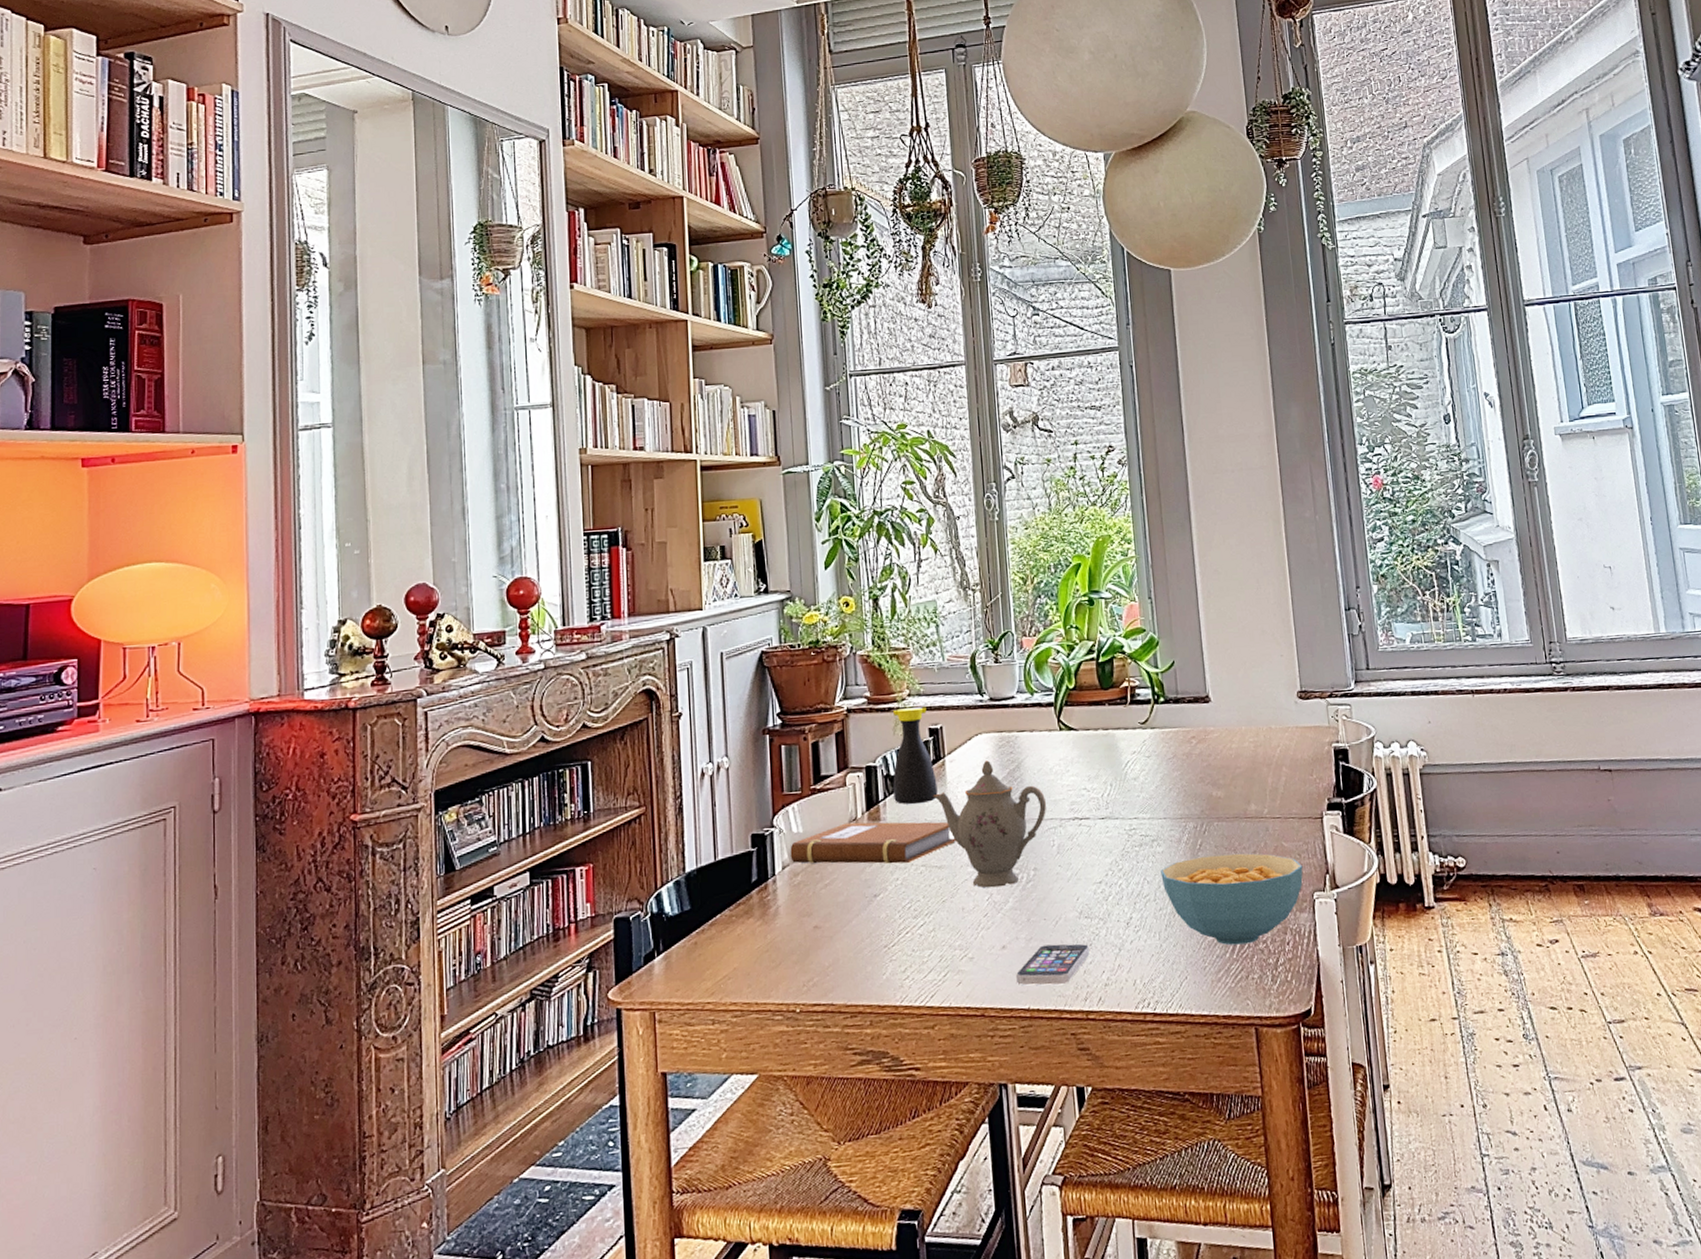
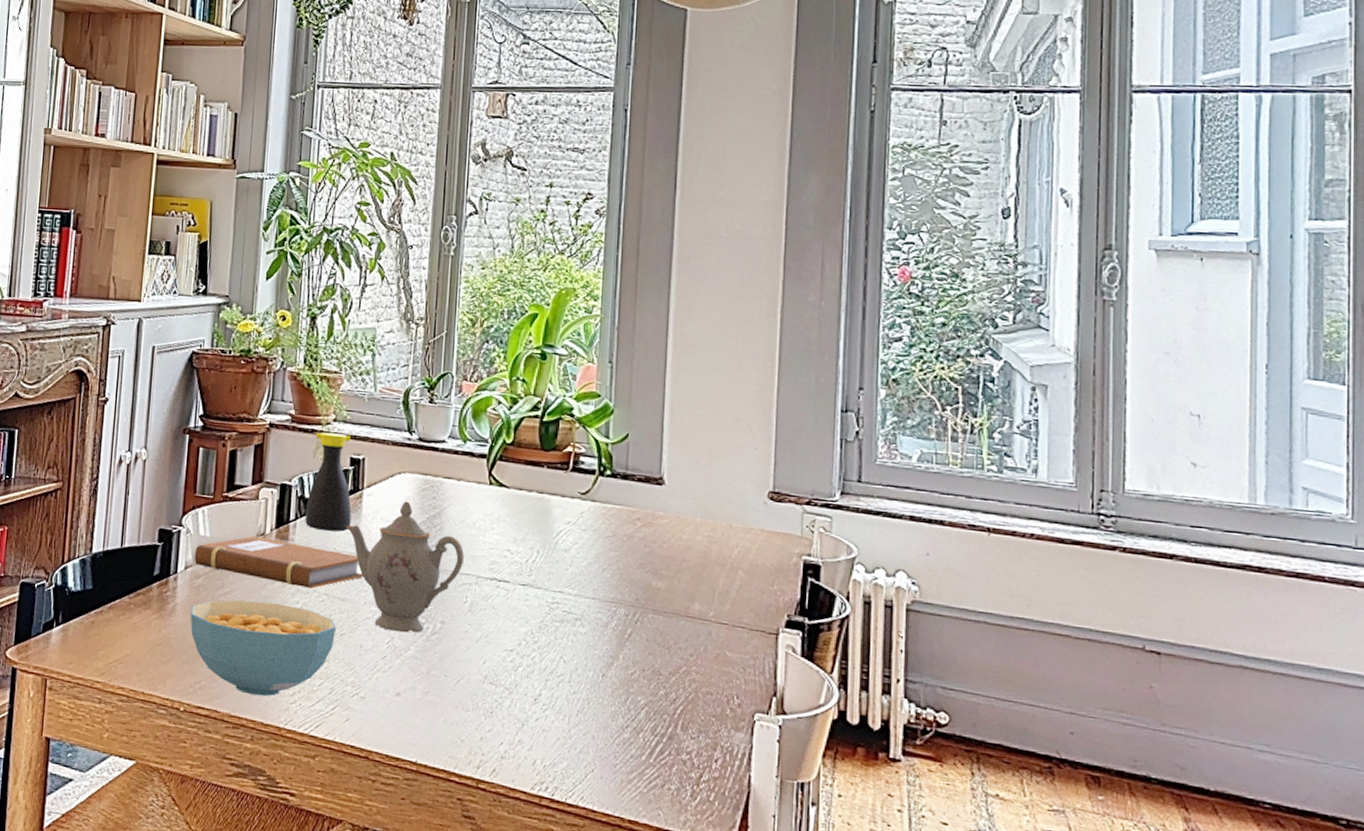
cereal bowl: none [793,883,938,981] -> present [190,599,336,697]
smartphone: present [1016,944,1090,986] -> none [407,701,490,746]
cereal bowl: present [1160,853,1303,945] -> none [580,646,746,751]

